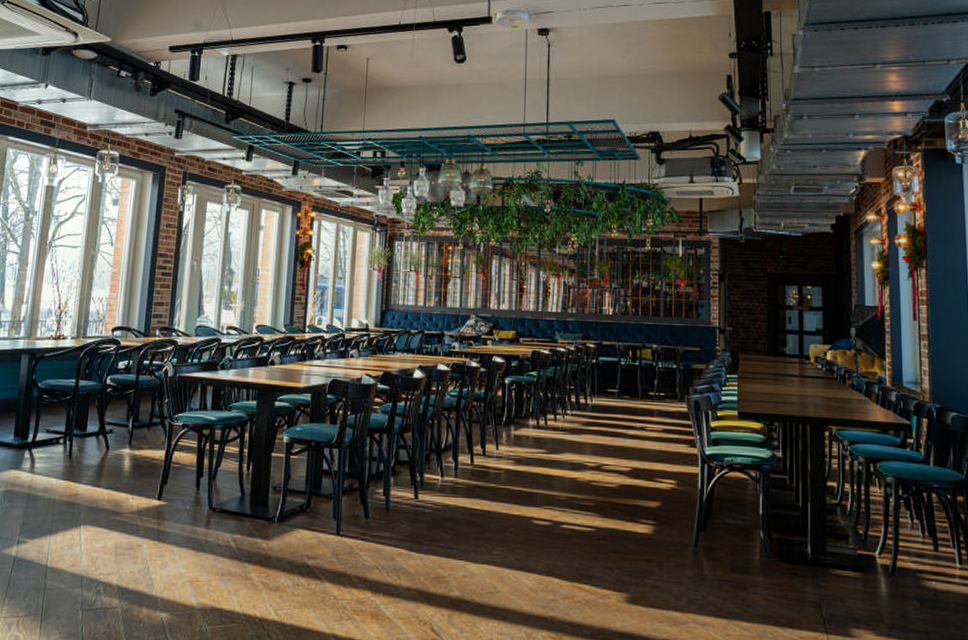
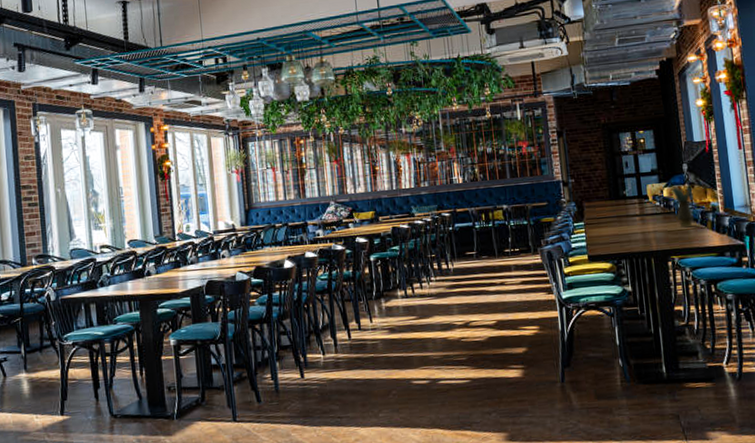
vase: none [835,349,858,396] -> present [670,185,694,227]

